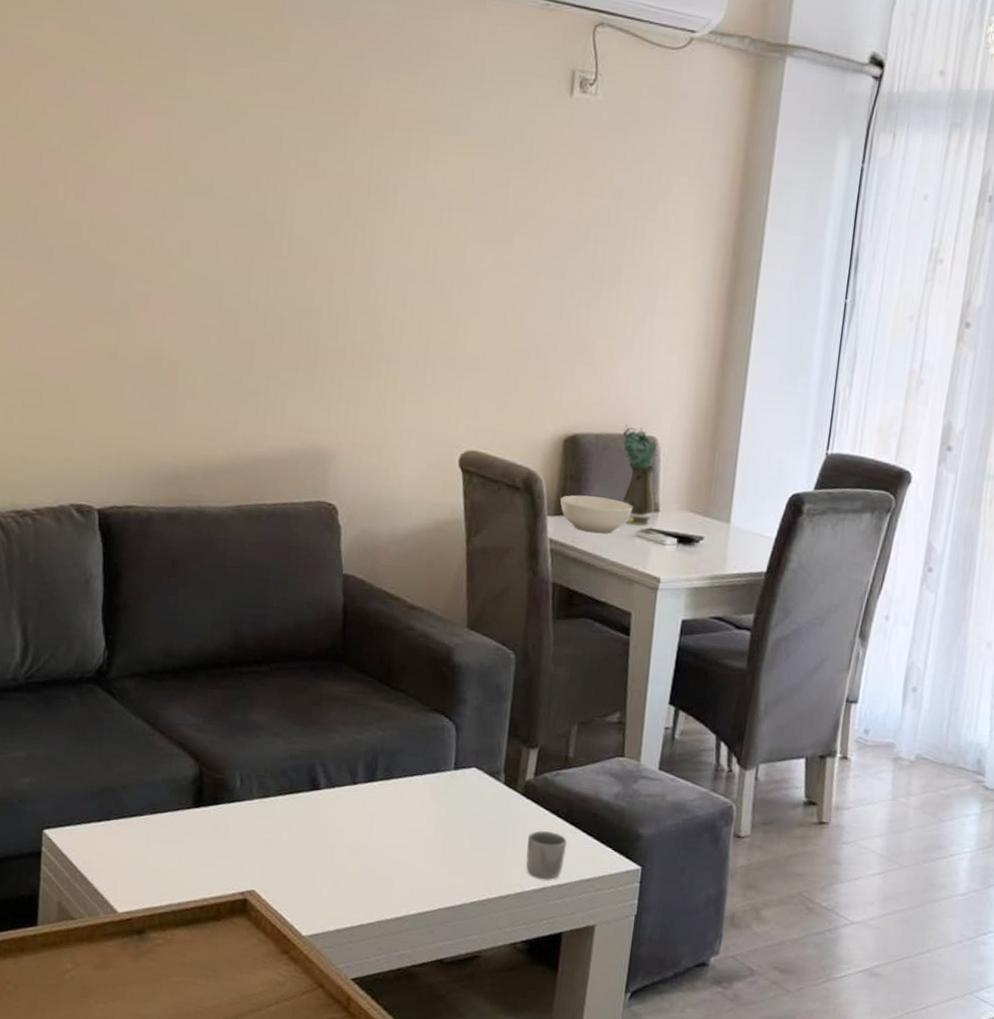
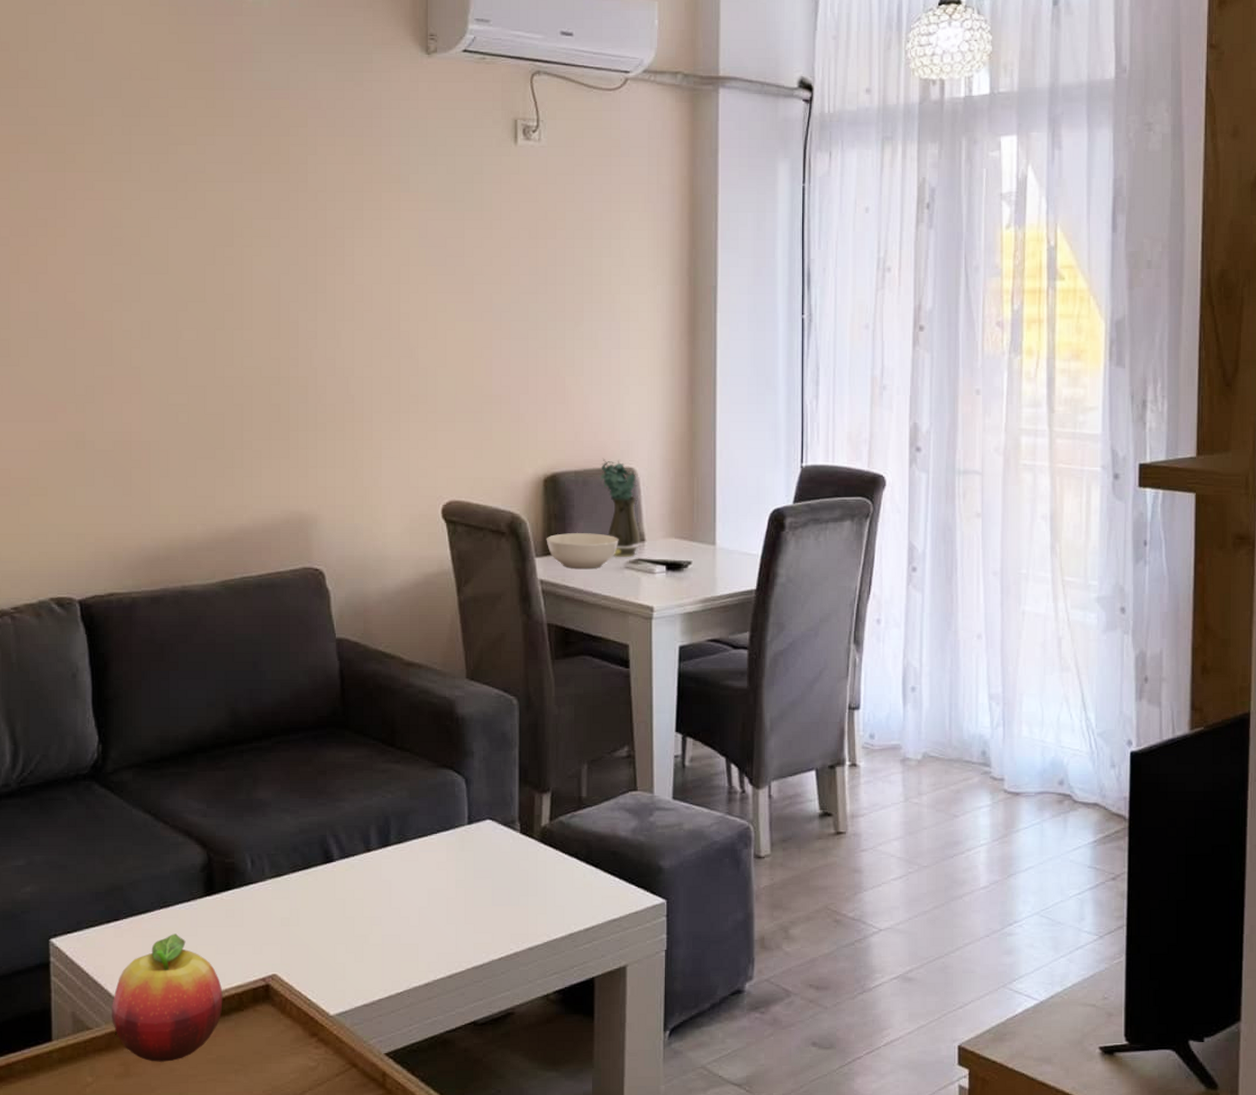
fruit: none [94,839,202,959] -> present [111,934,223,1062]
cup: present [526,831,567,880] -> none [549,876,589,925]

